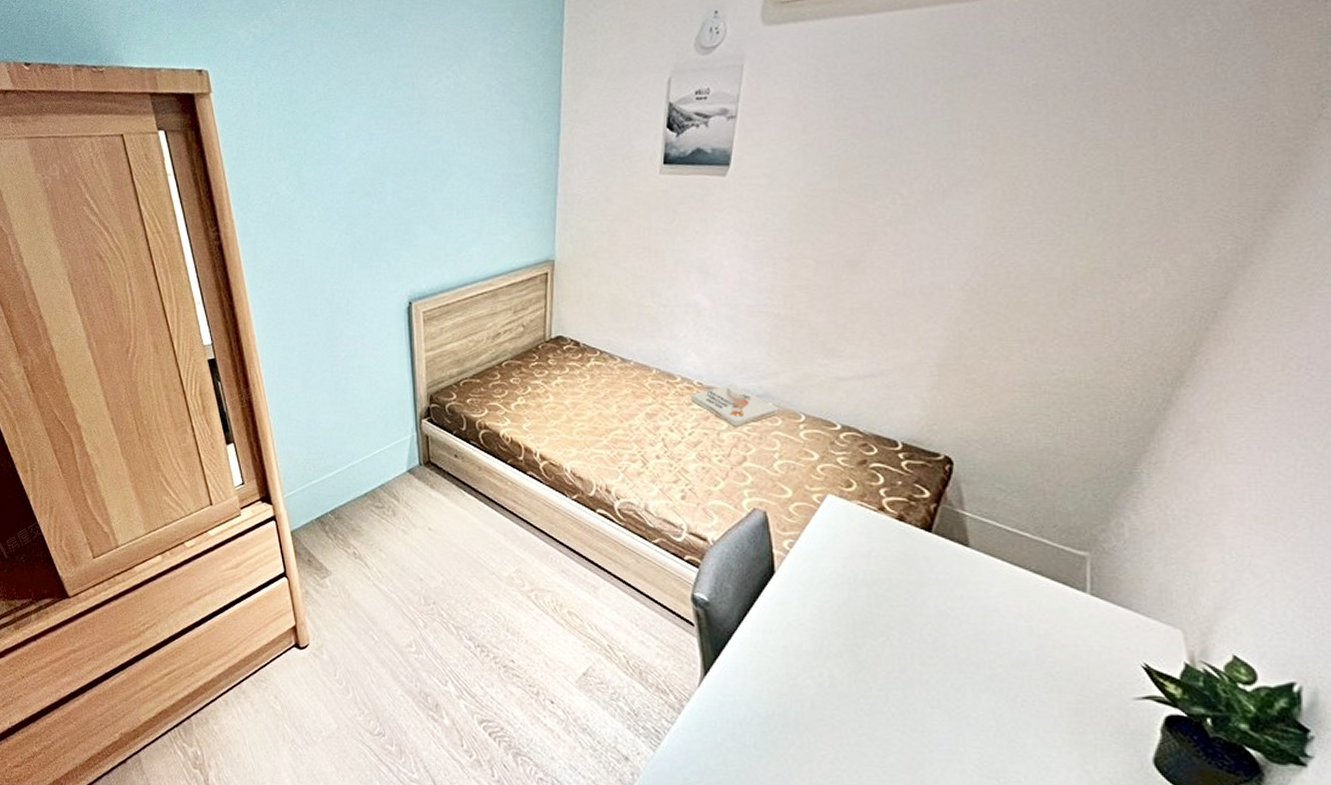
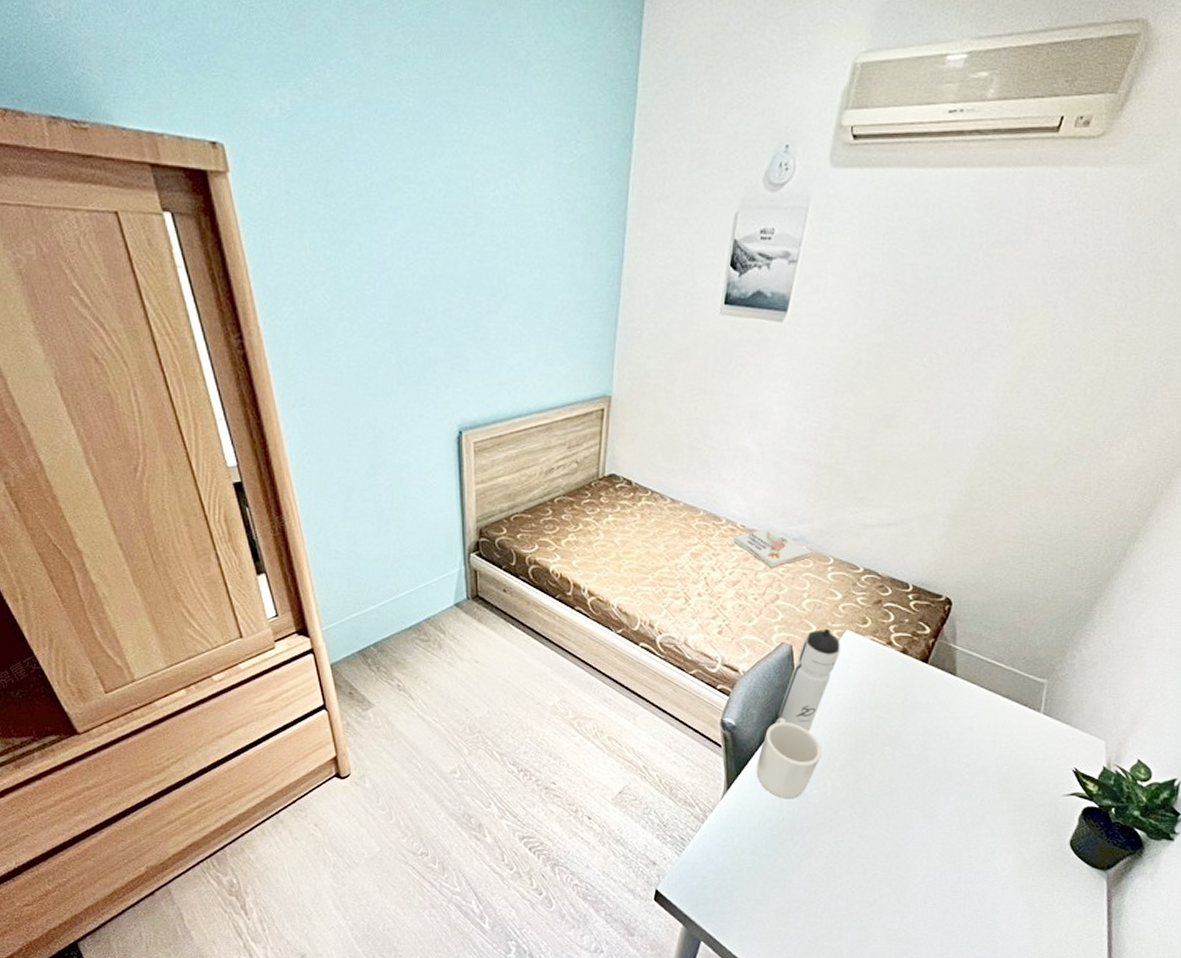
mug: none [736,593,812,689] -> present [756,717,822,798]
water bottle: none [757,492,824,609] -> present [778,628,841,731]

